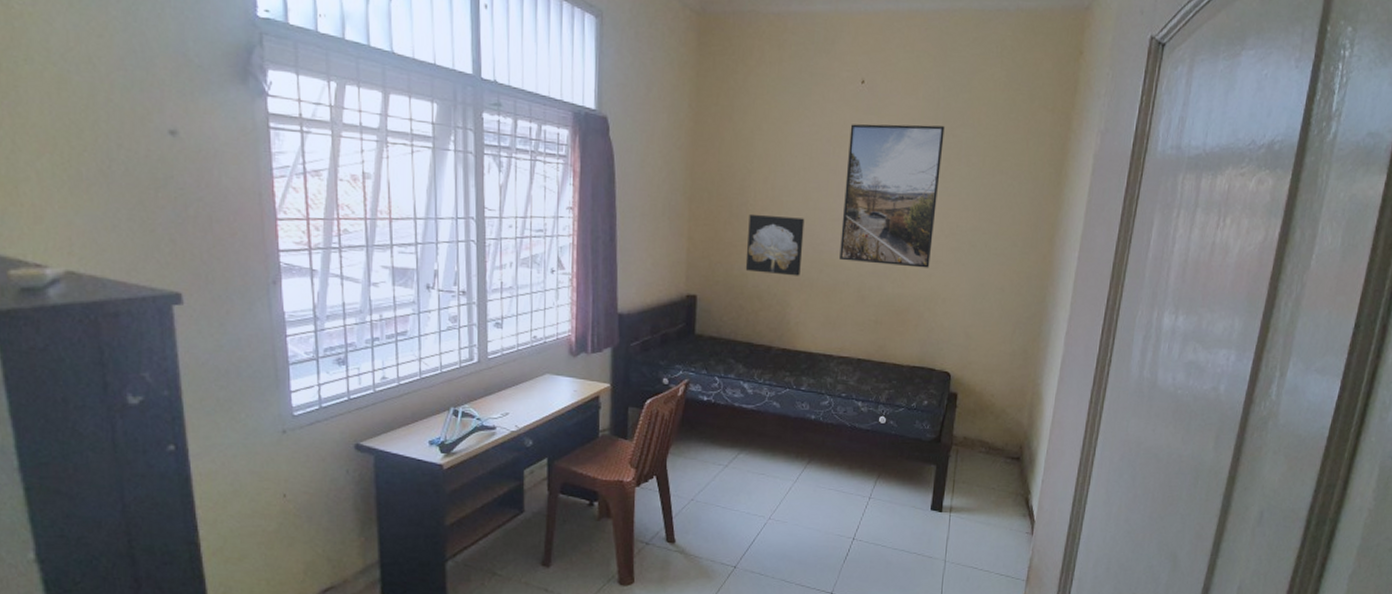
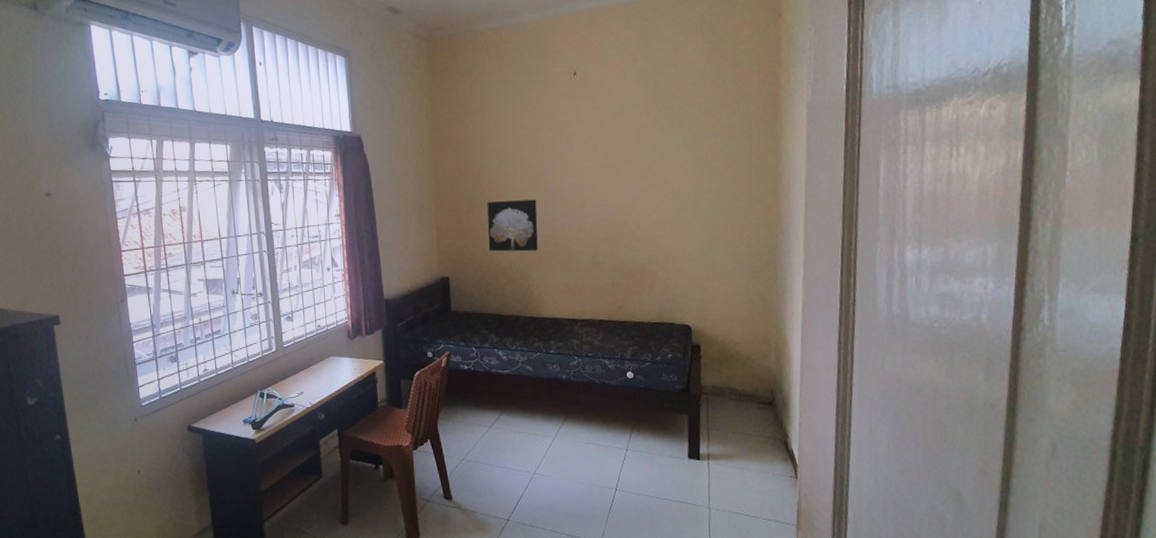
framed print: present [839,124,945,268] -> none [568,101,658,233]

